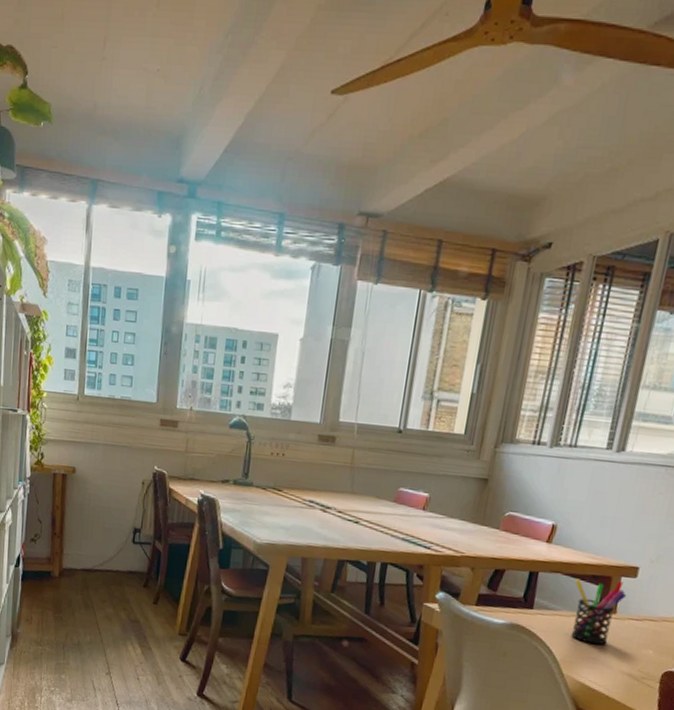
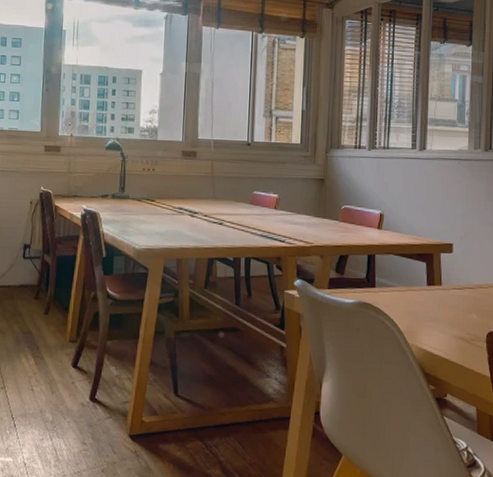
pen holder: present [570,578,626,646] -> none [404,257,447,314]

